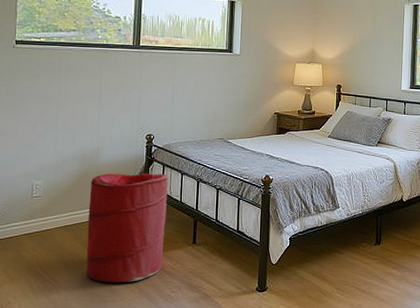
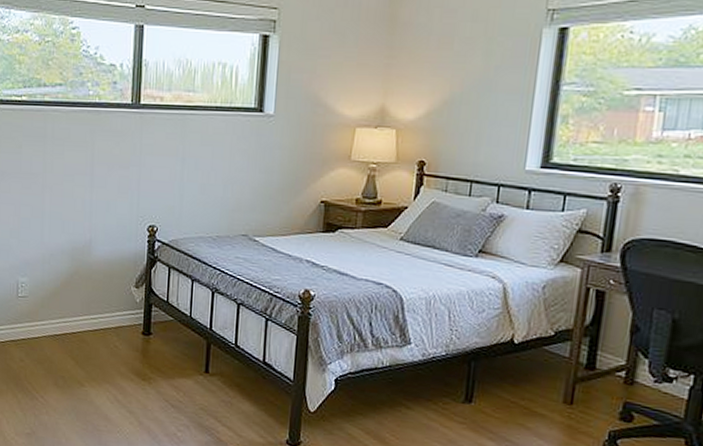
laundry hamper: present [86,173,168,283] -> none [78,273,175,412]

